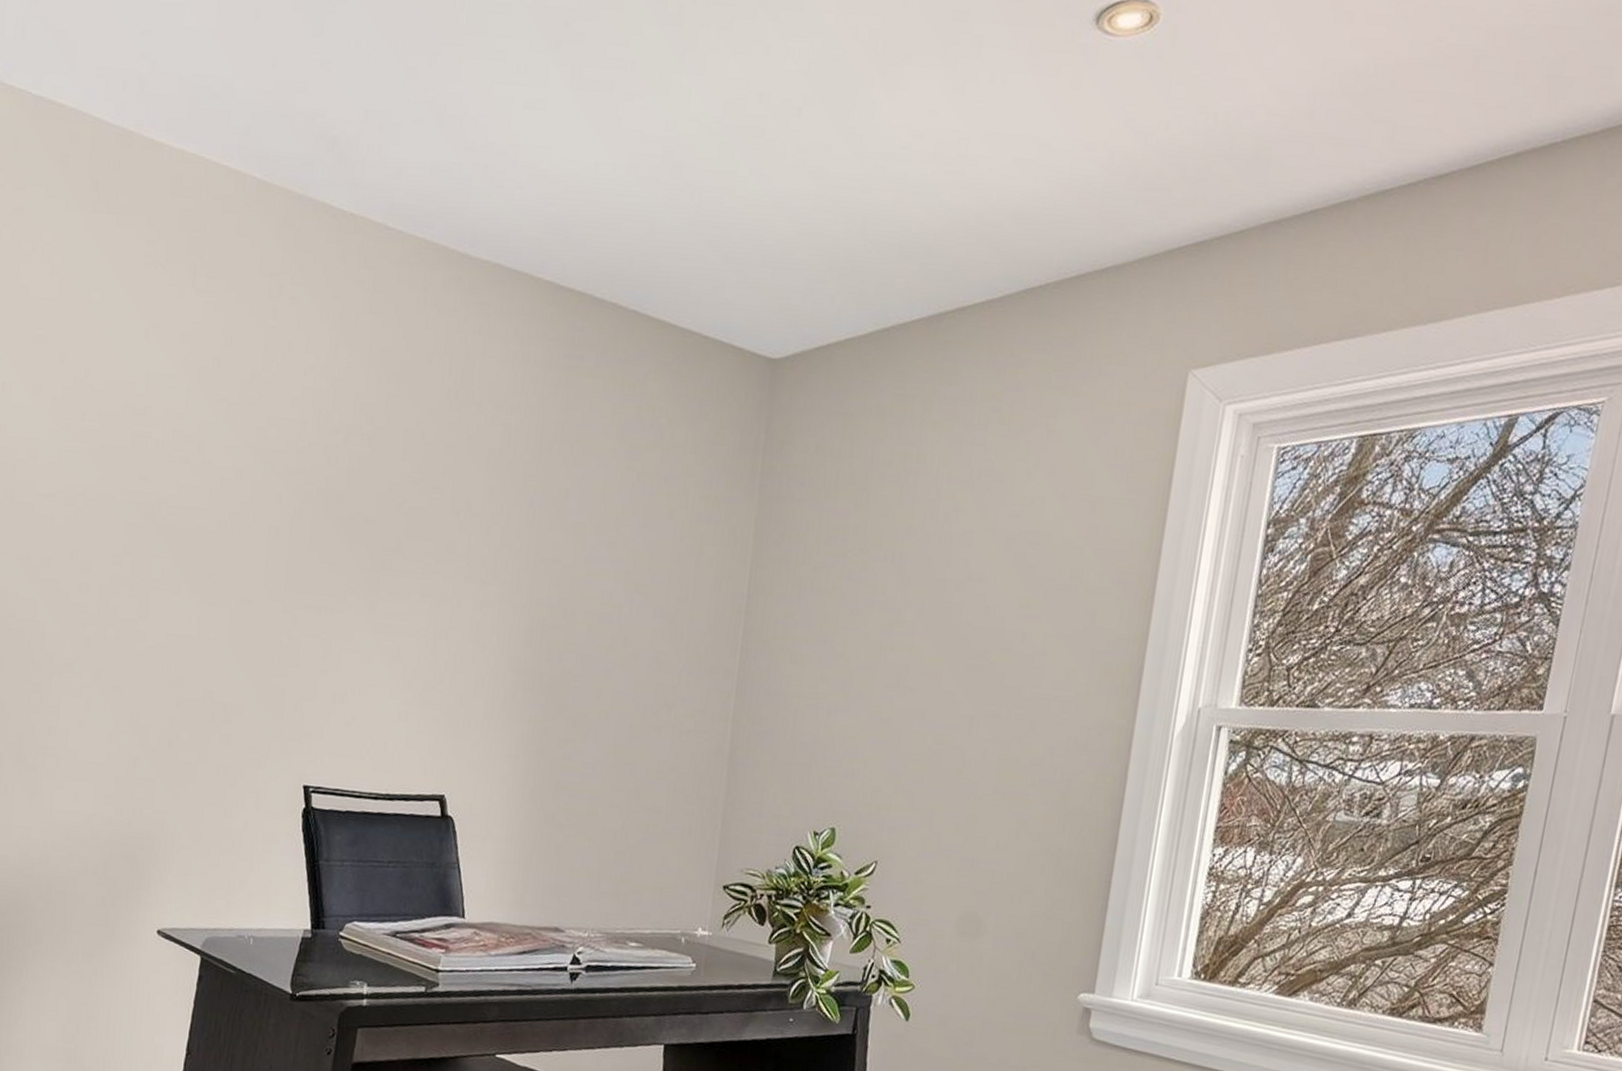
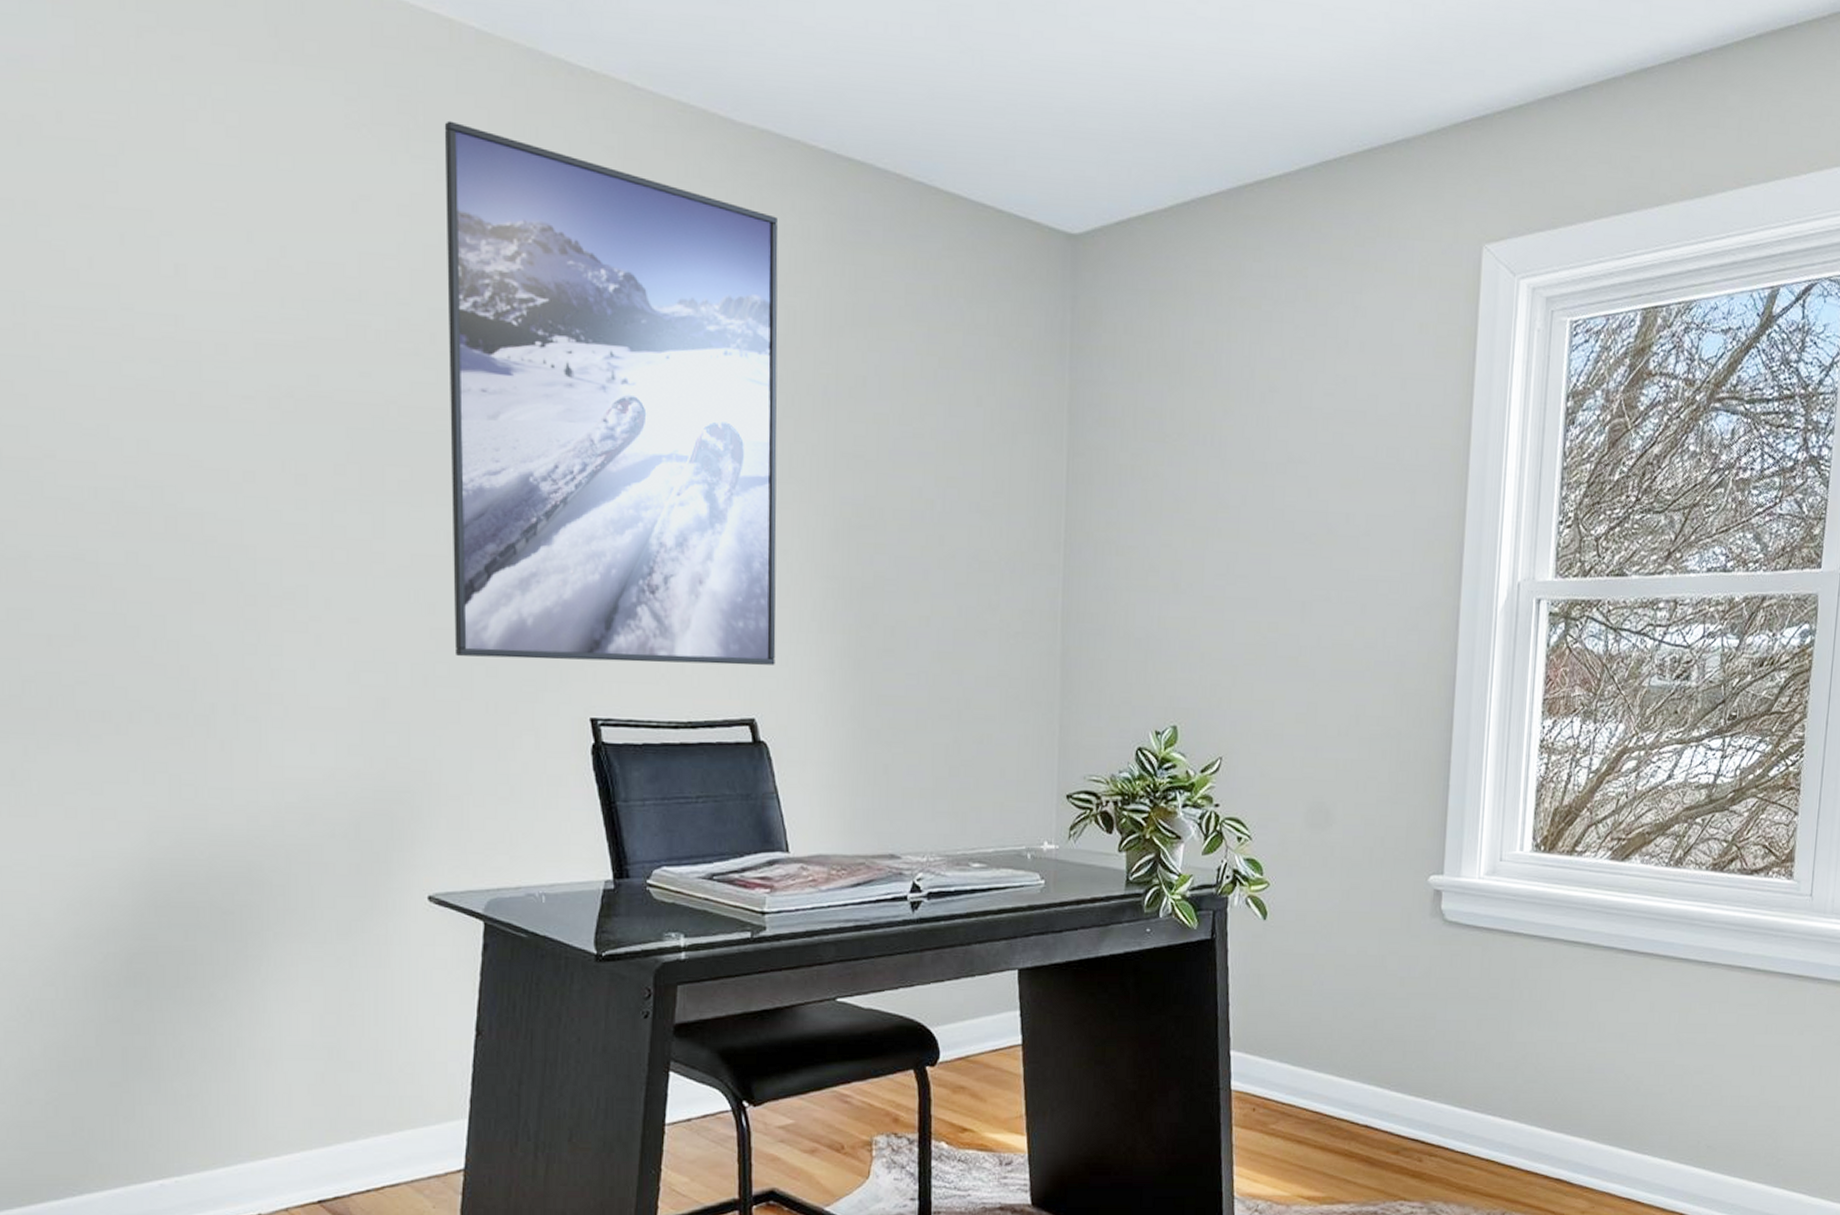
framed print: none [196,259,502,748] -> present [444,120,778,665]

